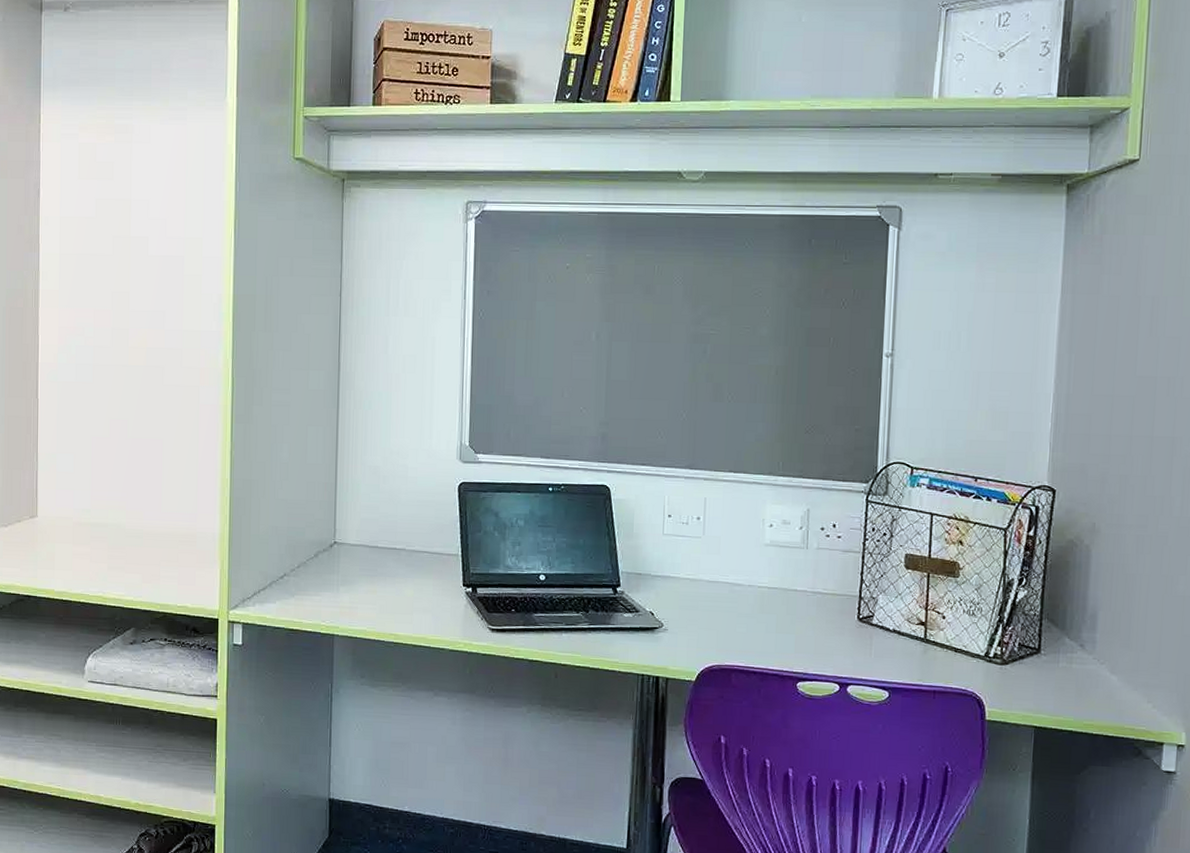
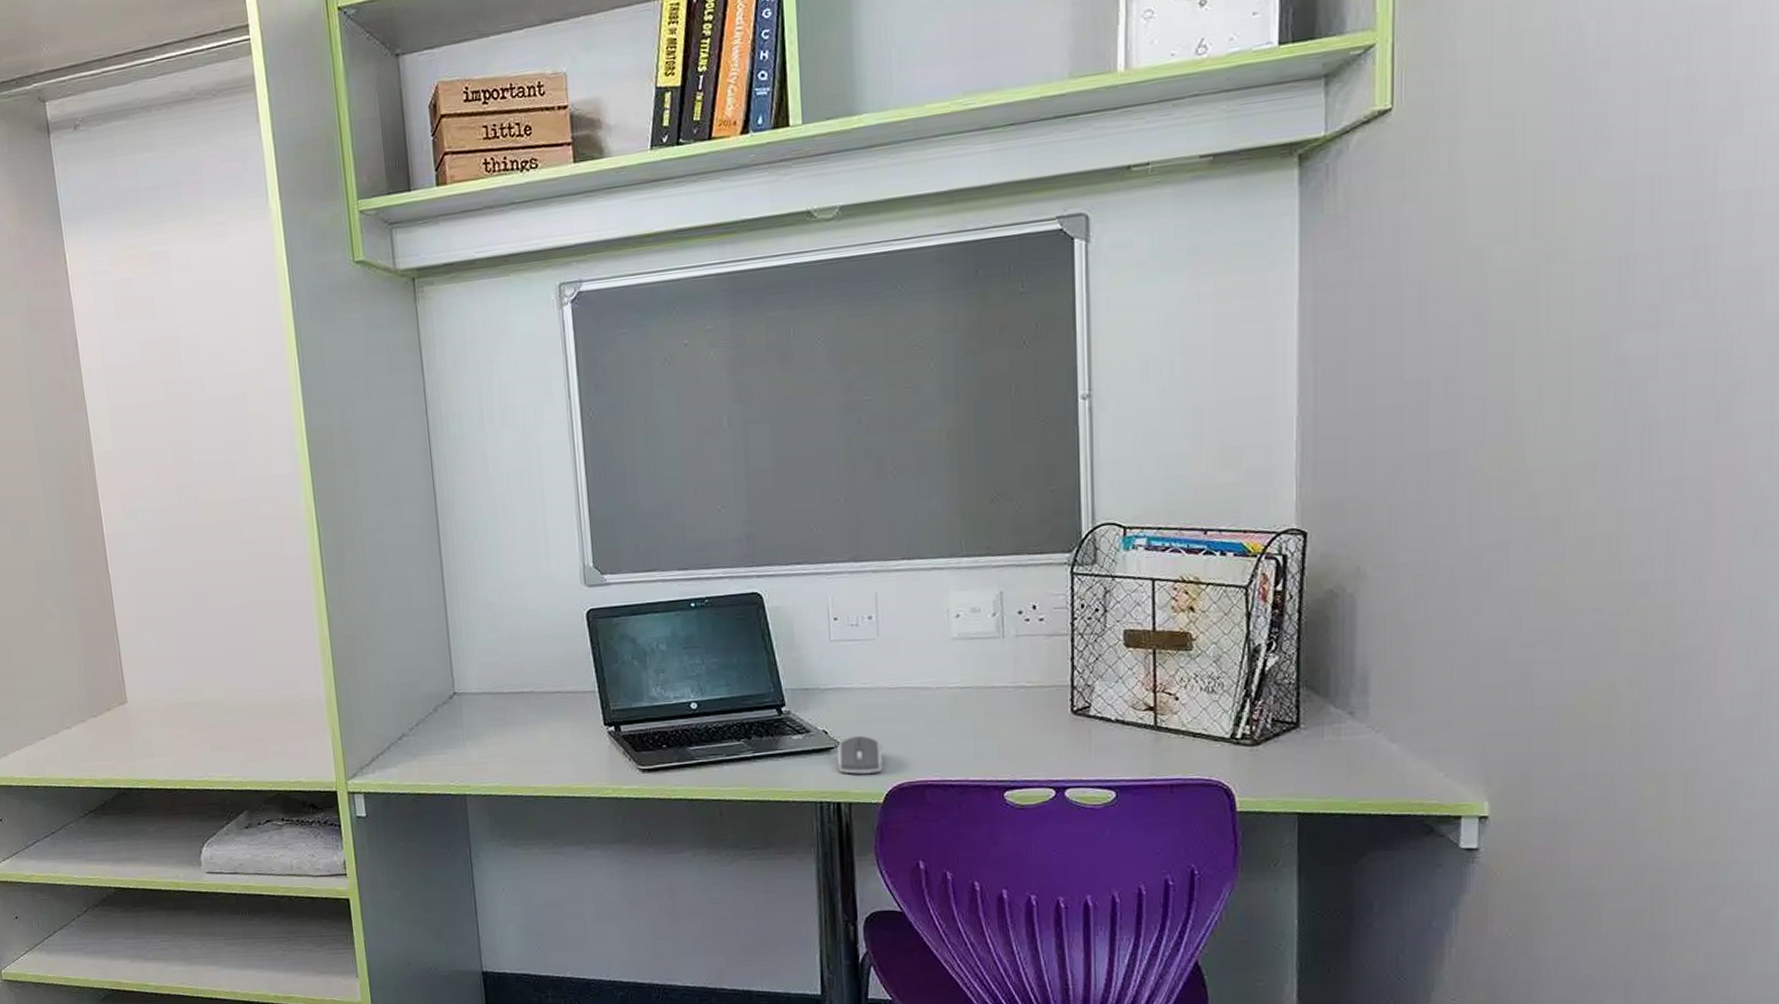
computer mouse: none [659,620,699,655] -> present [836,736,883,775]

